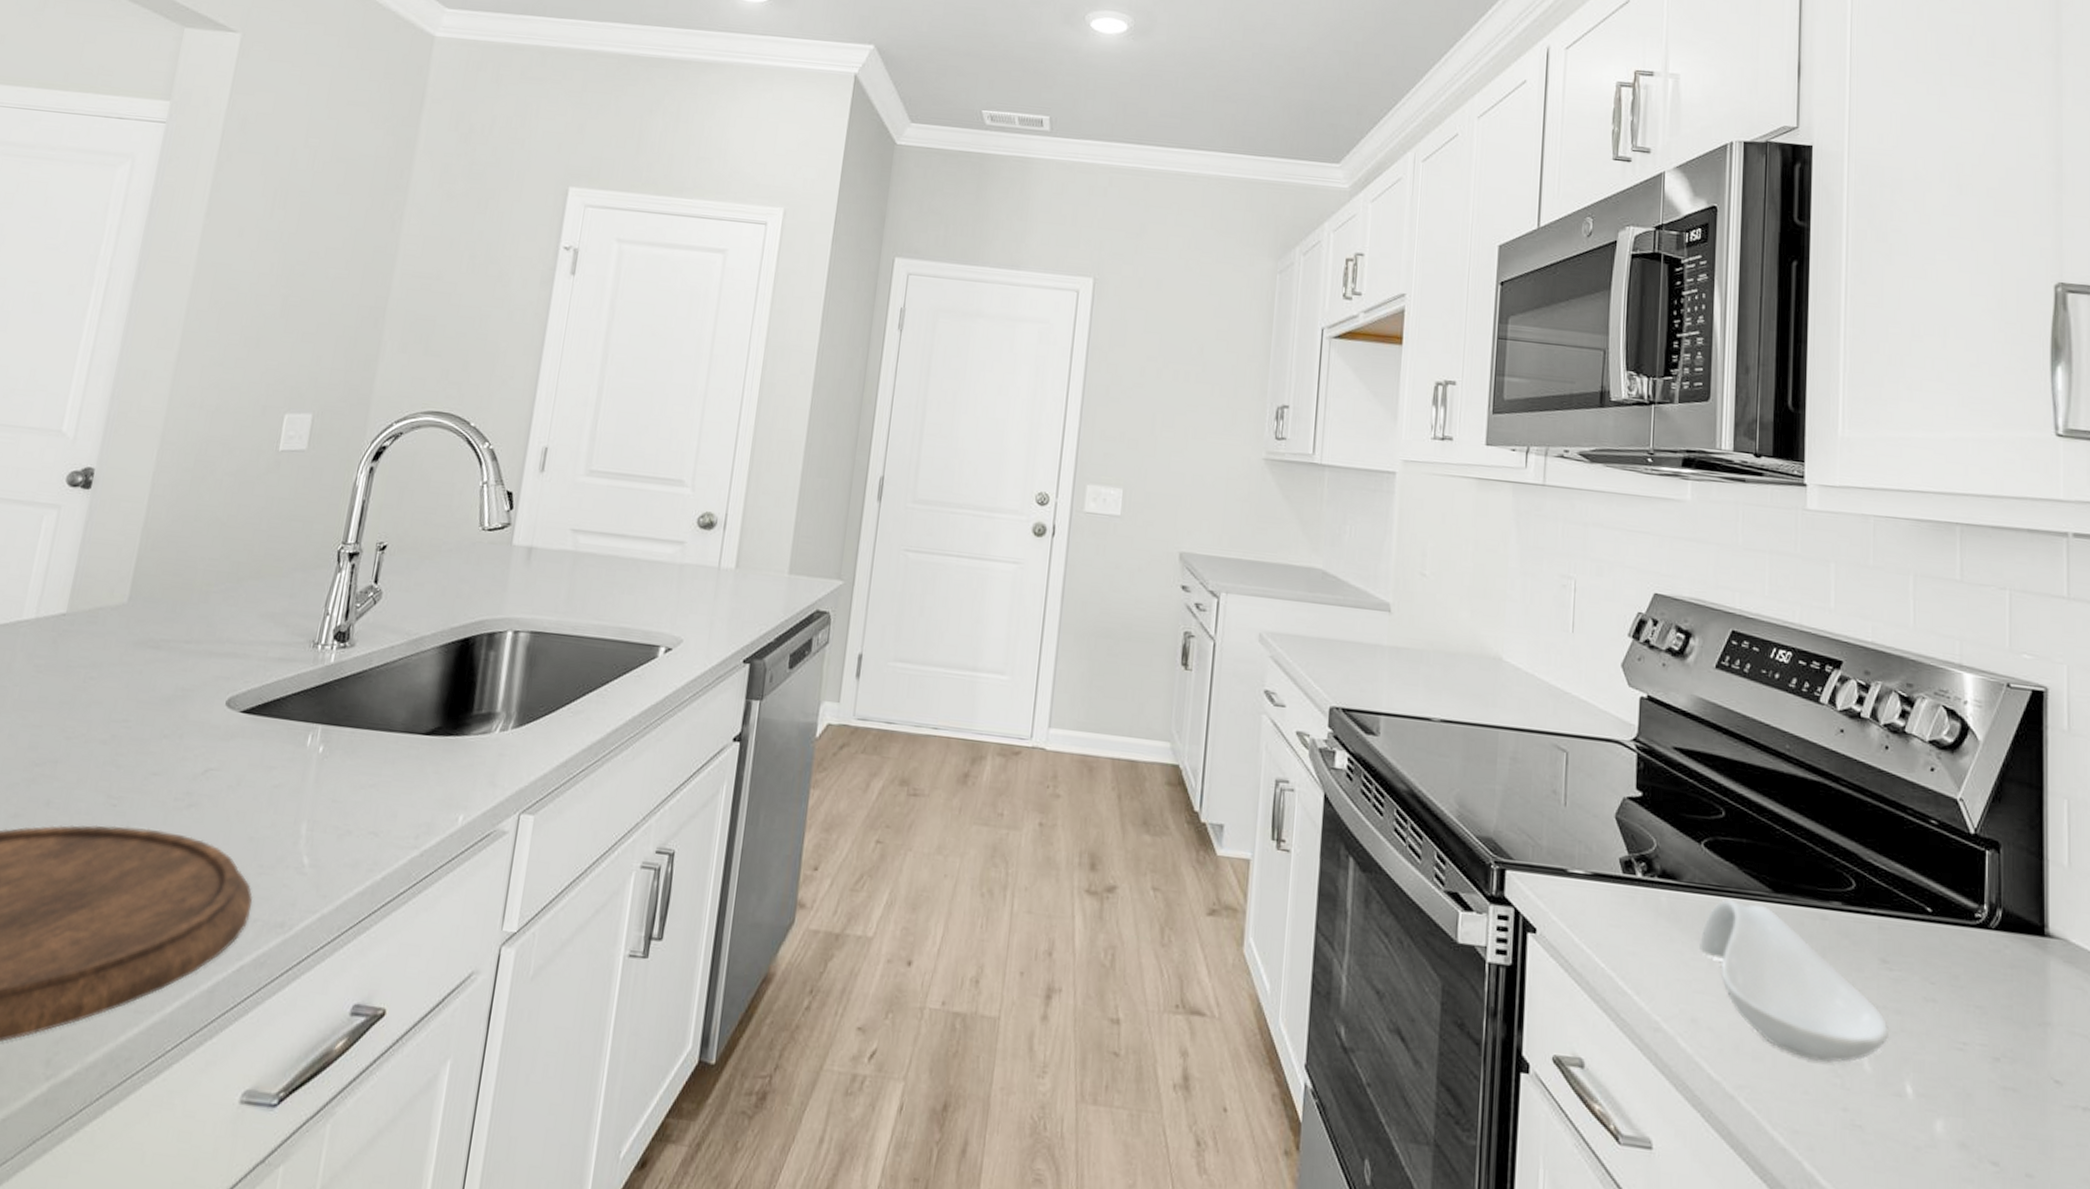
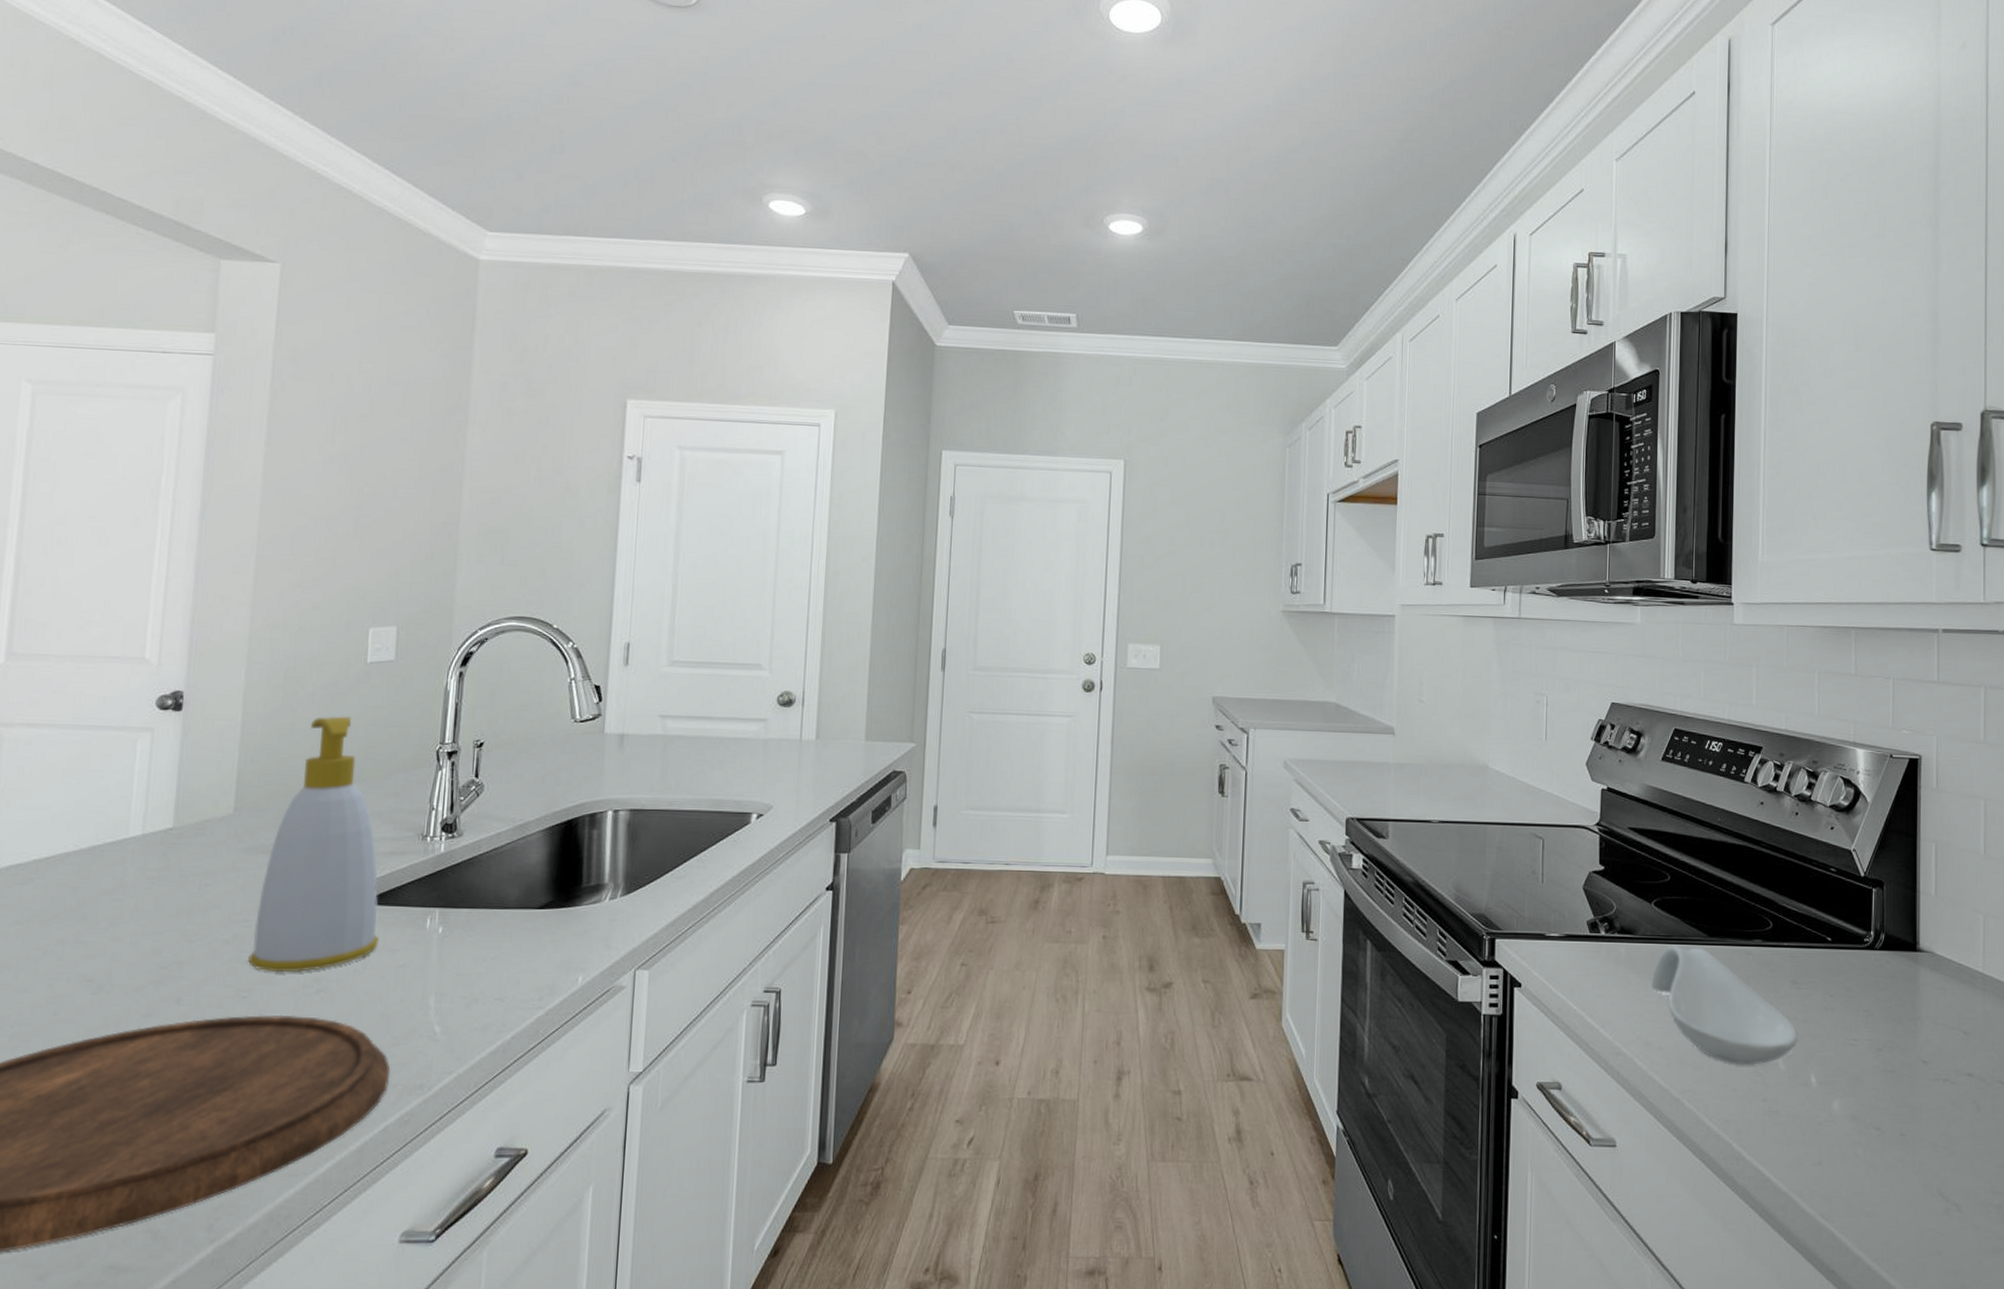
soap bottle: none [123,505,266,784] -> present [248,716,379,973]

